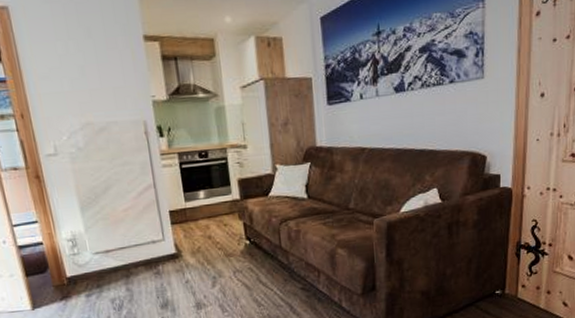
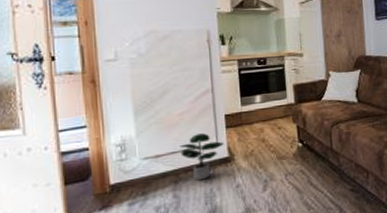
potted plant: none [126,229,172,276] -> present [178,133,225,181]

